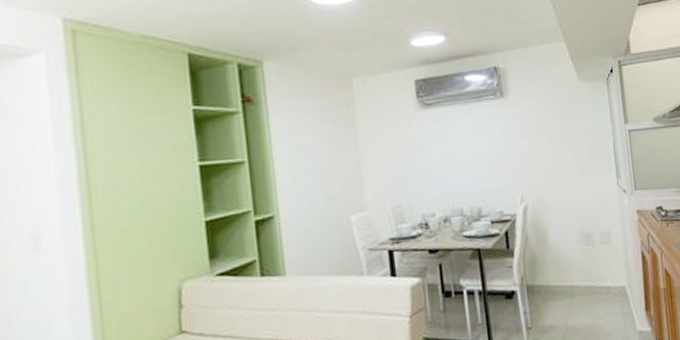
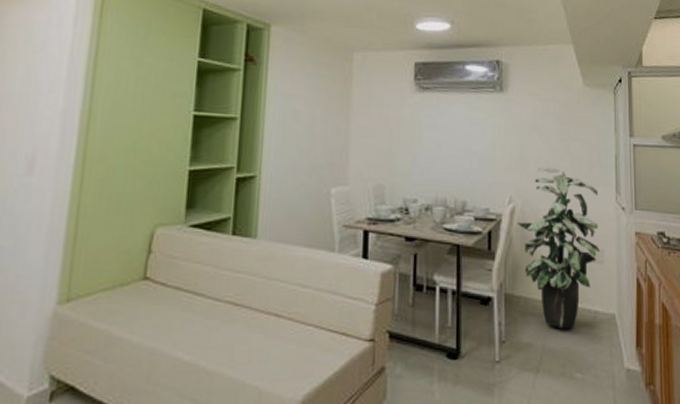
indoor plant: none [530,162,607,308] -> present [516,166,600,329]

